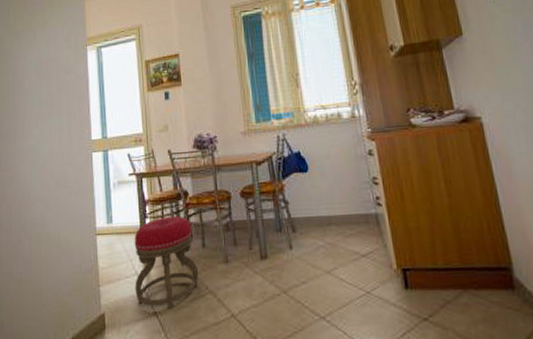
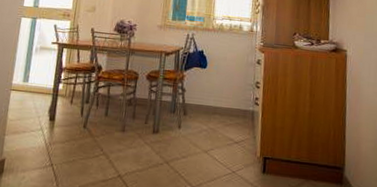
stool: present [134,215,199,310] -> none [37,84,100,164]

